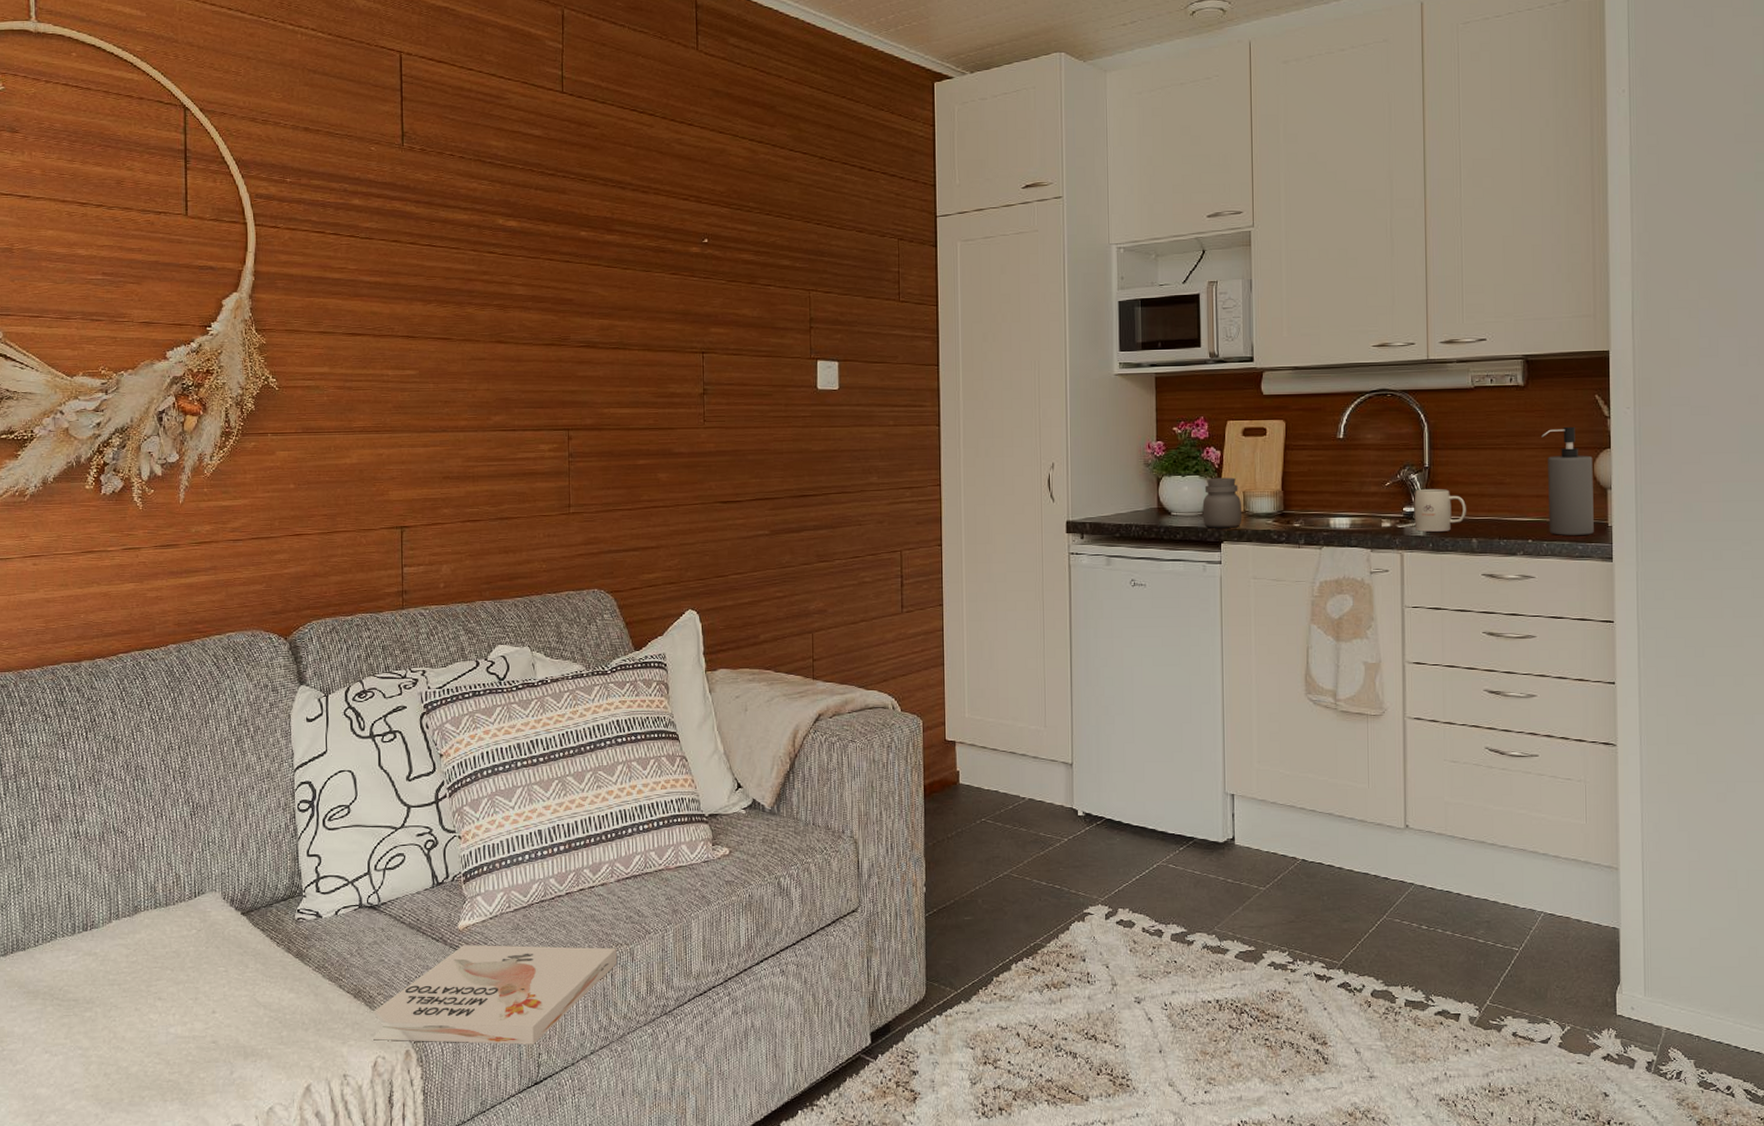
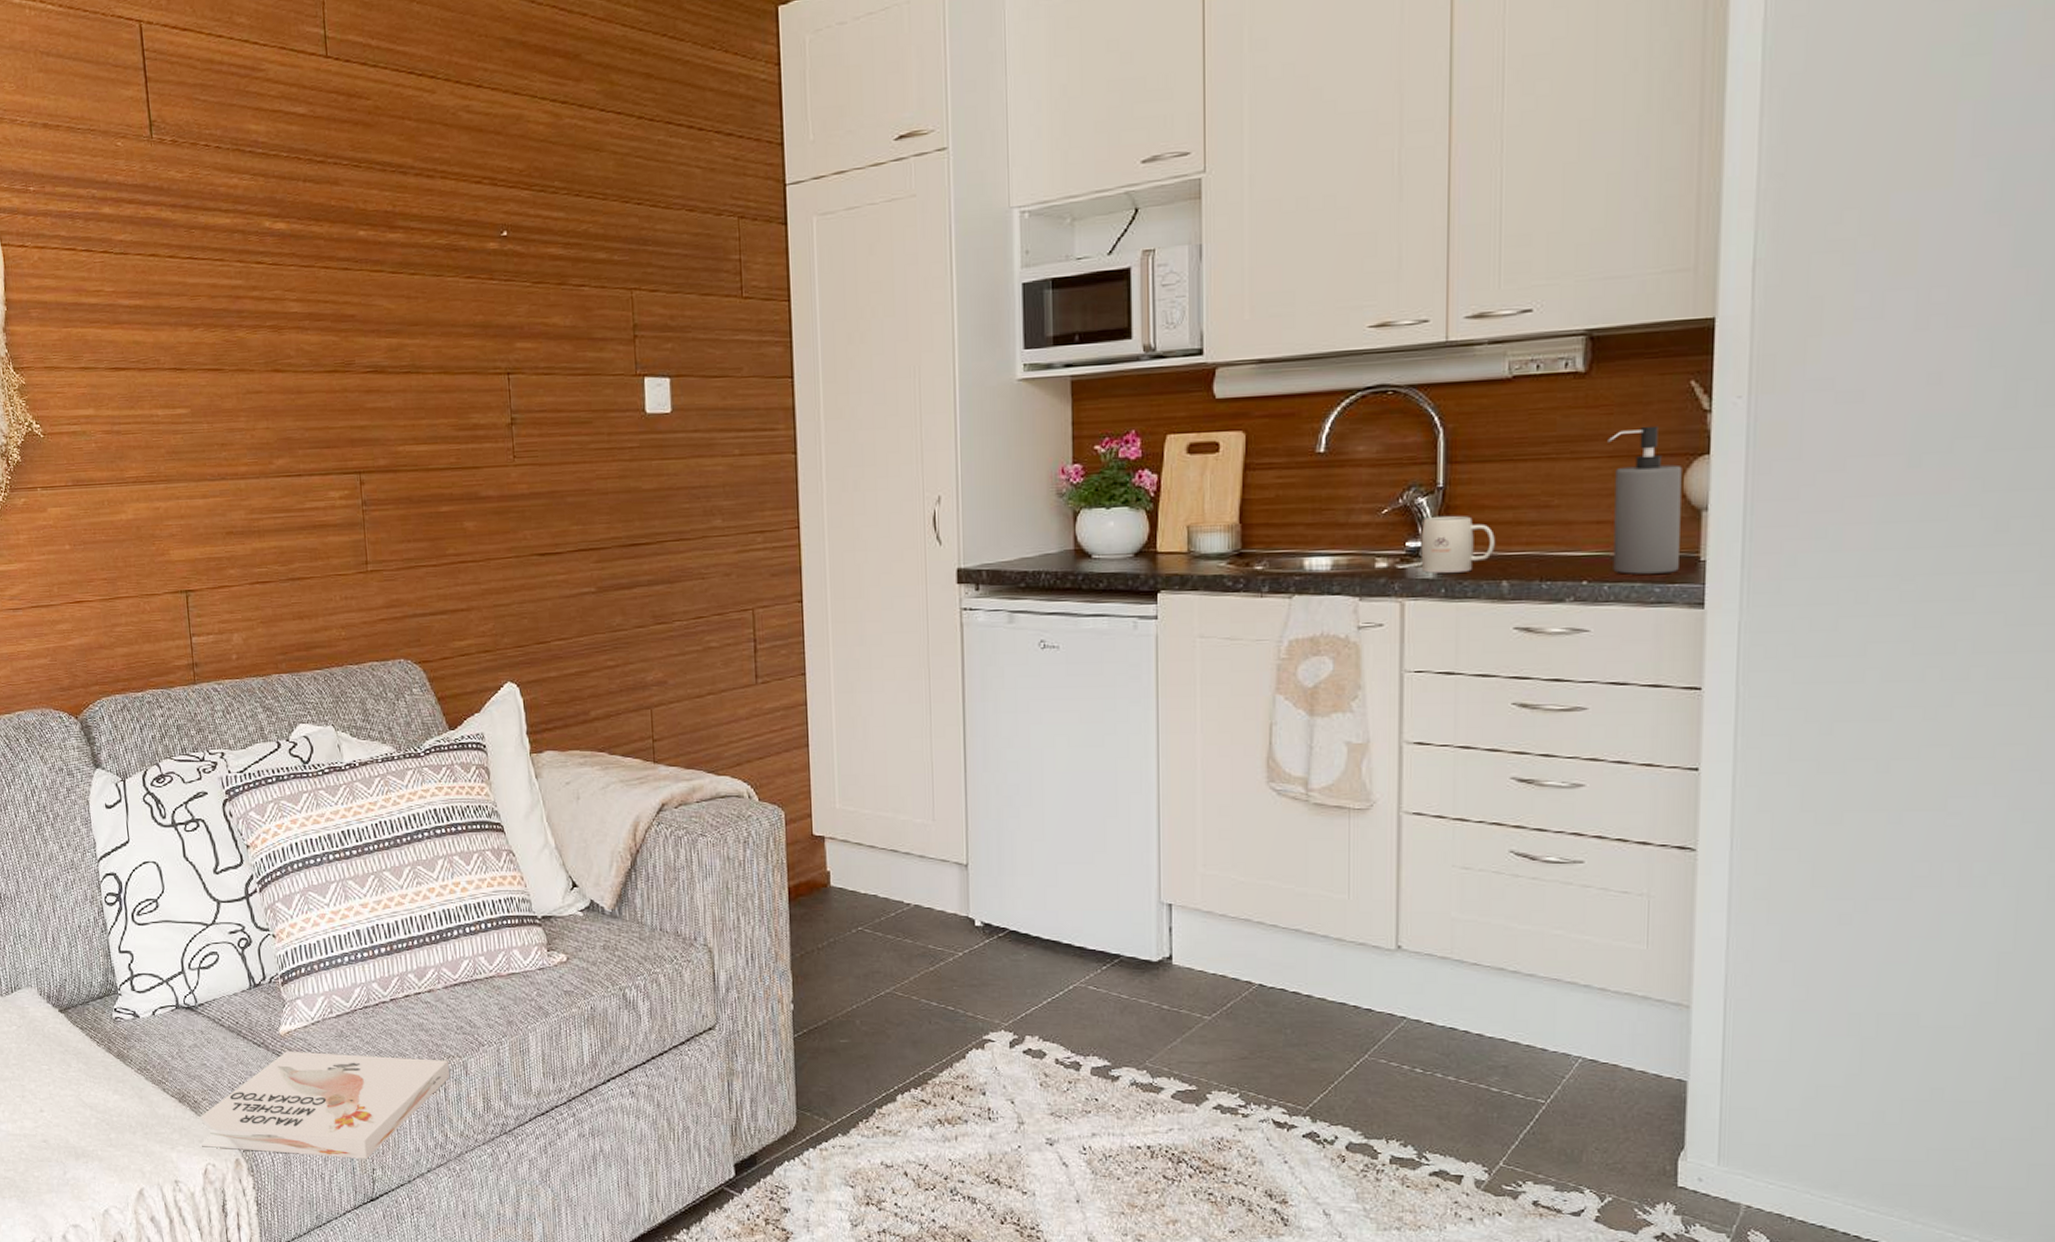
jar: present [1202,477,1242,528] -> none [1133,508,1186,574]

